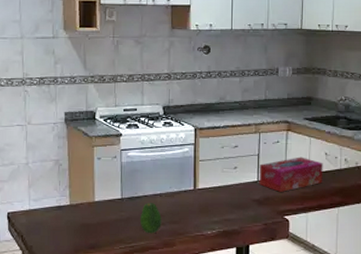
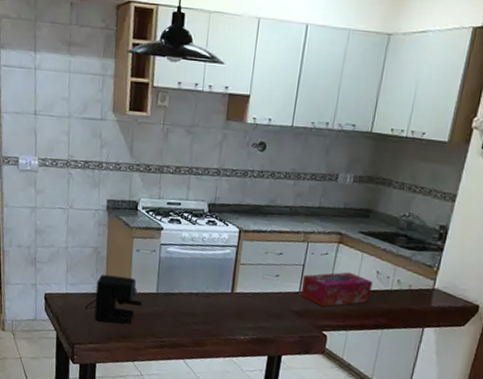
coffee maker: none [50,186,109,234] -> present [85,274,143,324]
fruit: present [139,203,162,234] -> none [173,300,196,332]

